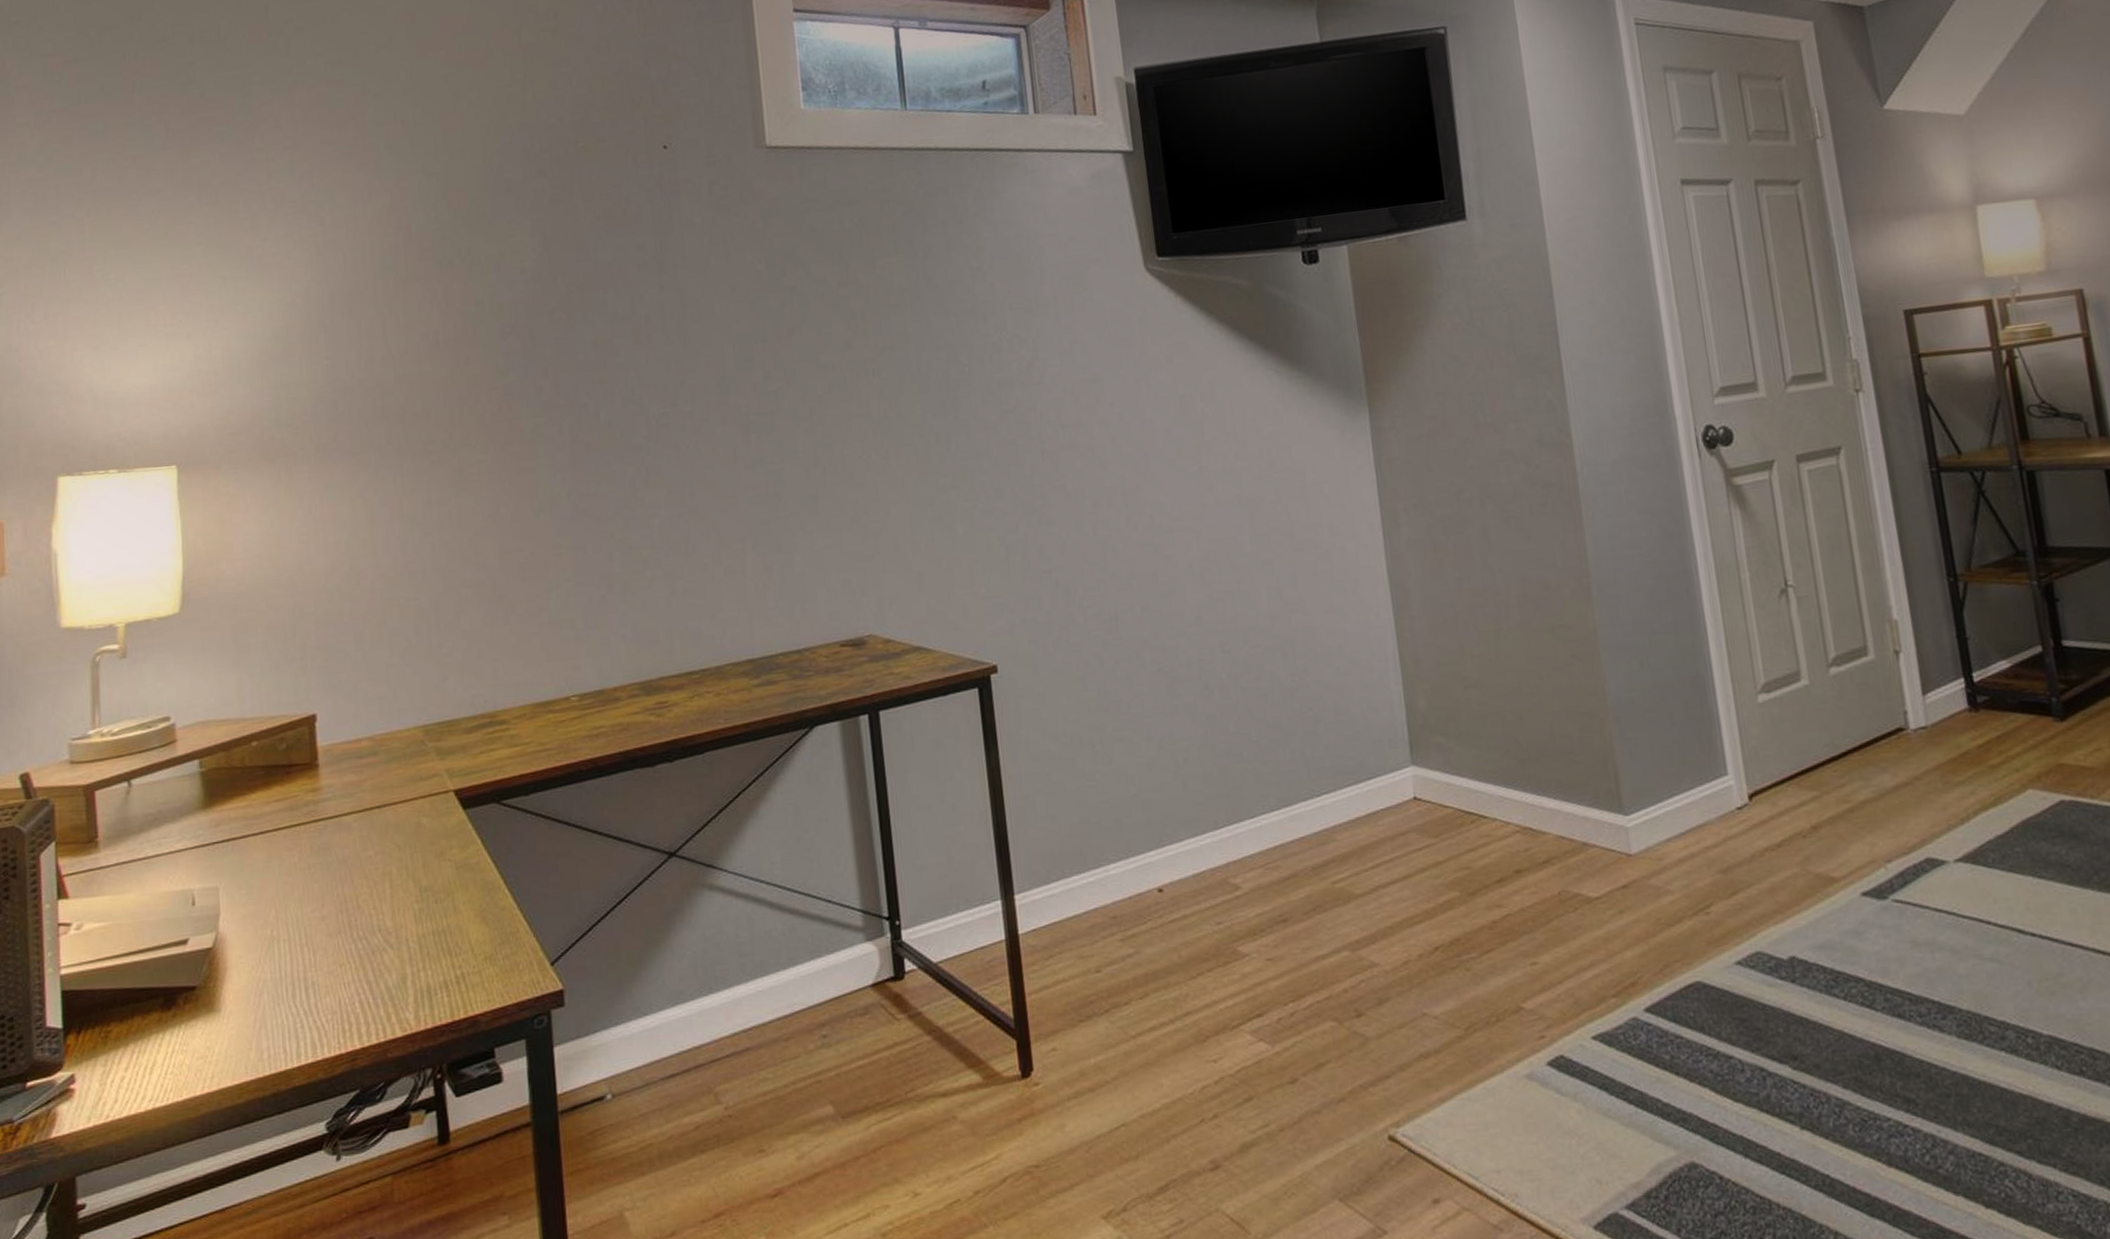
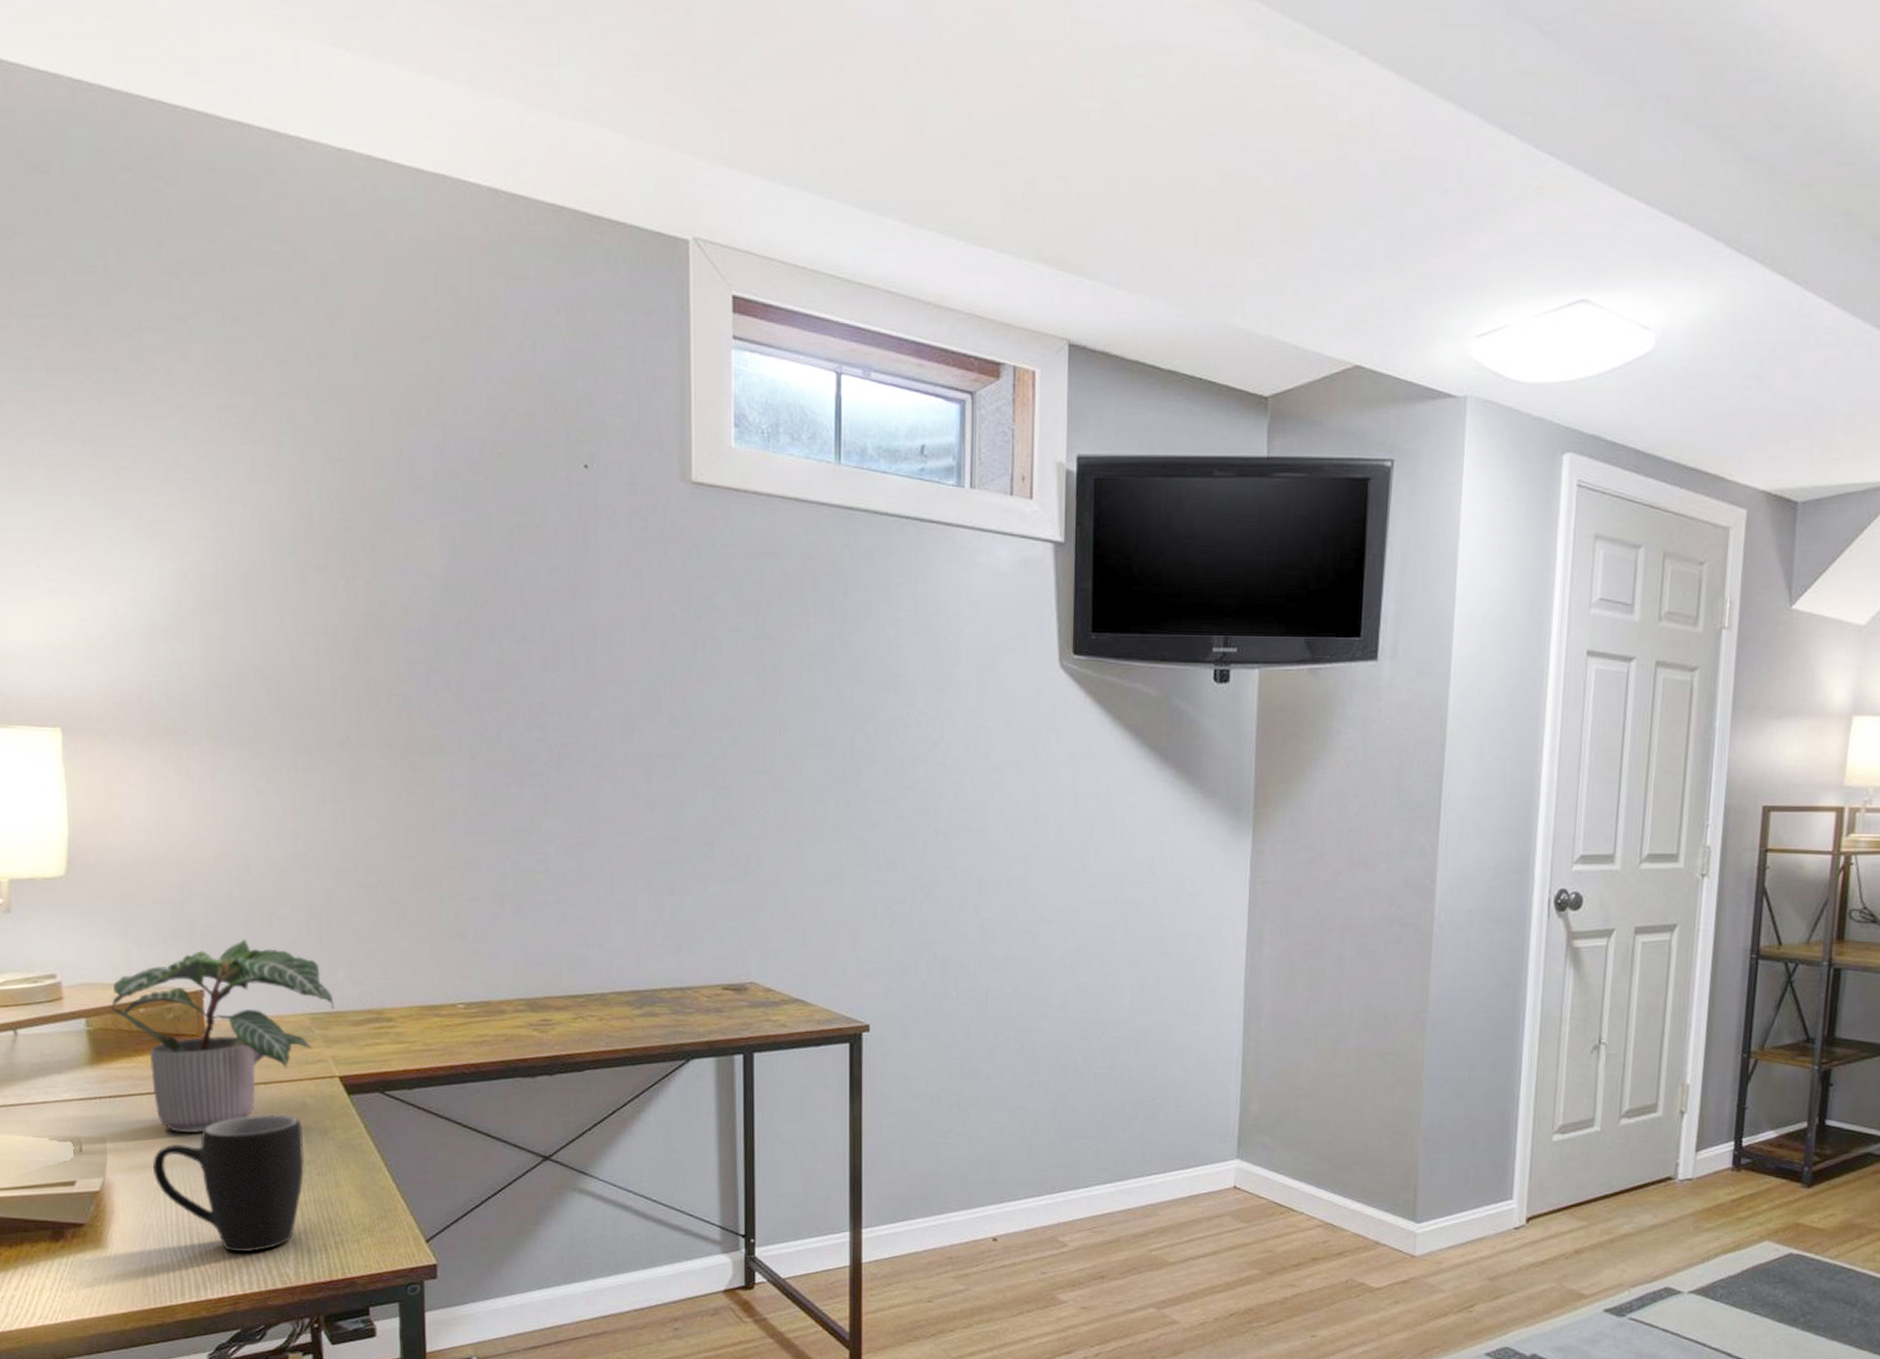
potted plant: none [223,655,446,873] -> present [110,939,334,1134]
mug: none [266,838,421,1000] -> present [152,1114,304,1252]

